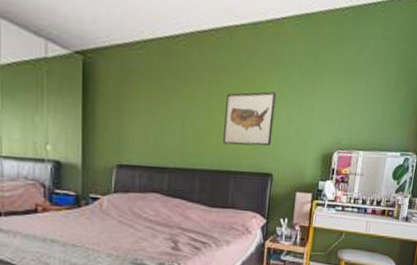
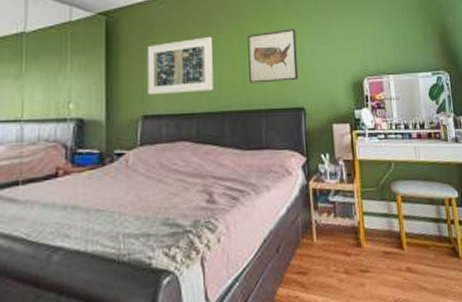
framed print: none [123,90,190,147] -> present [147,37,214,96]

